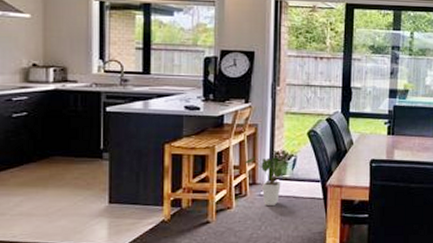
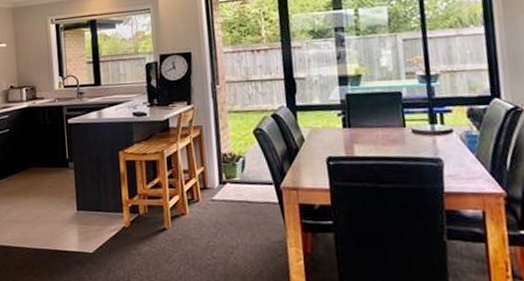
house plant: present [243,149,287,206] -> none [192,150,236,211]

